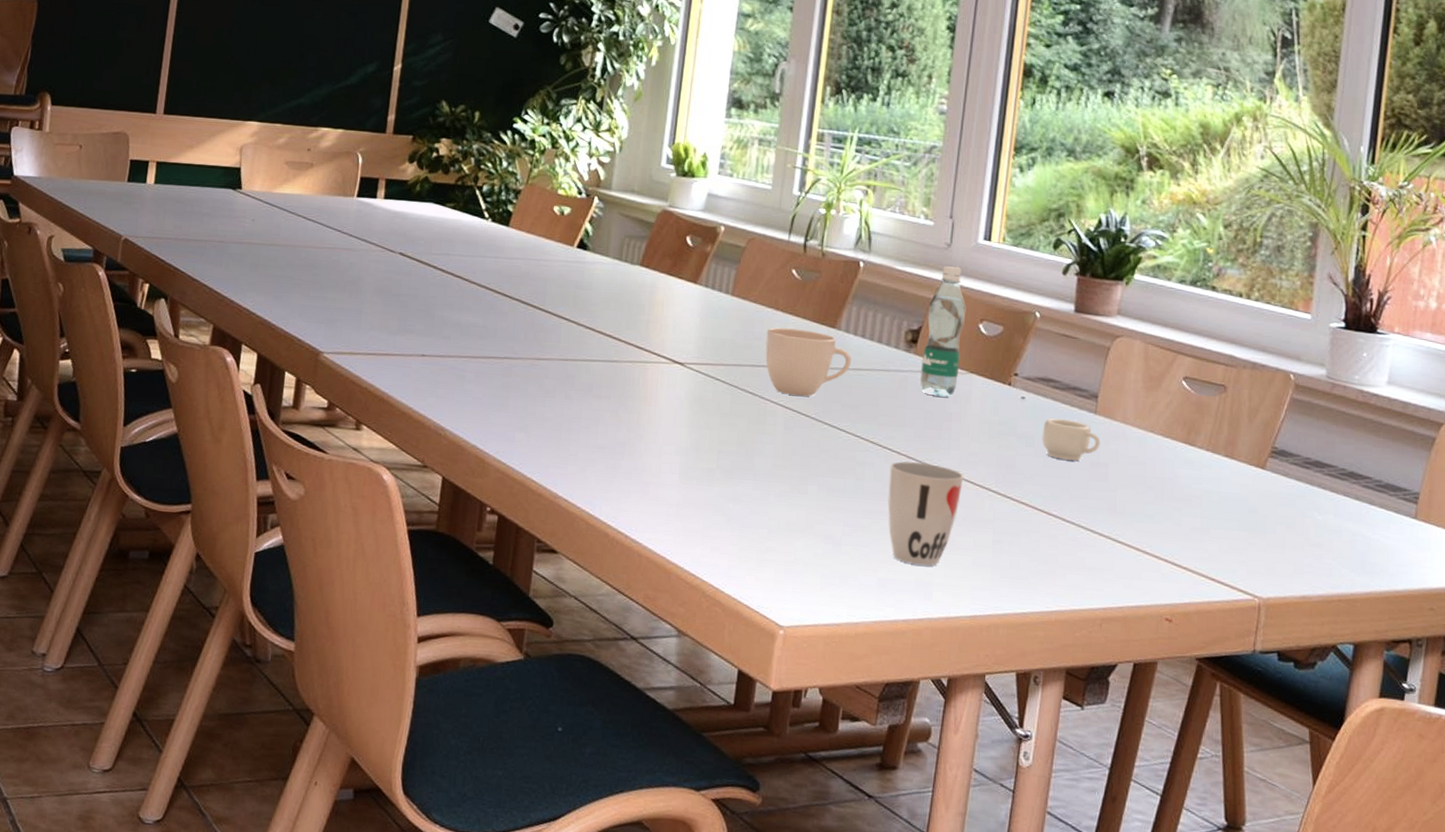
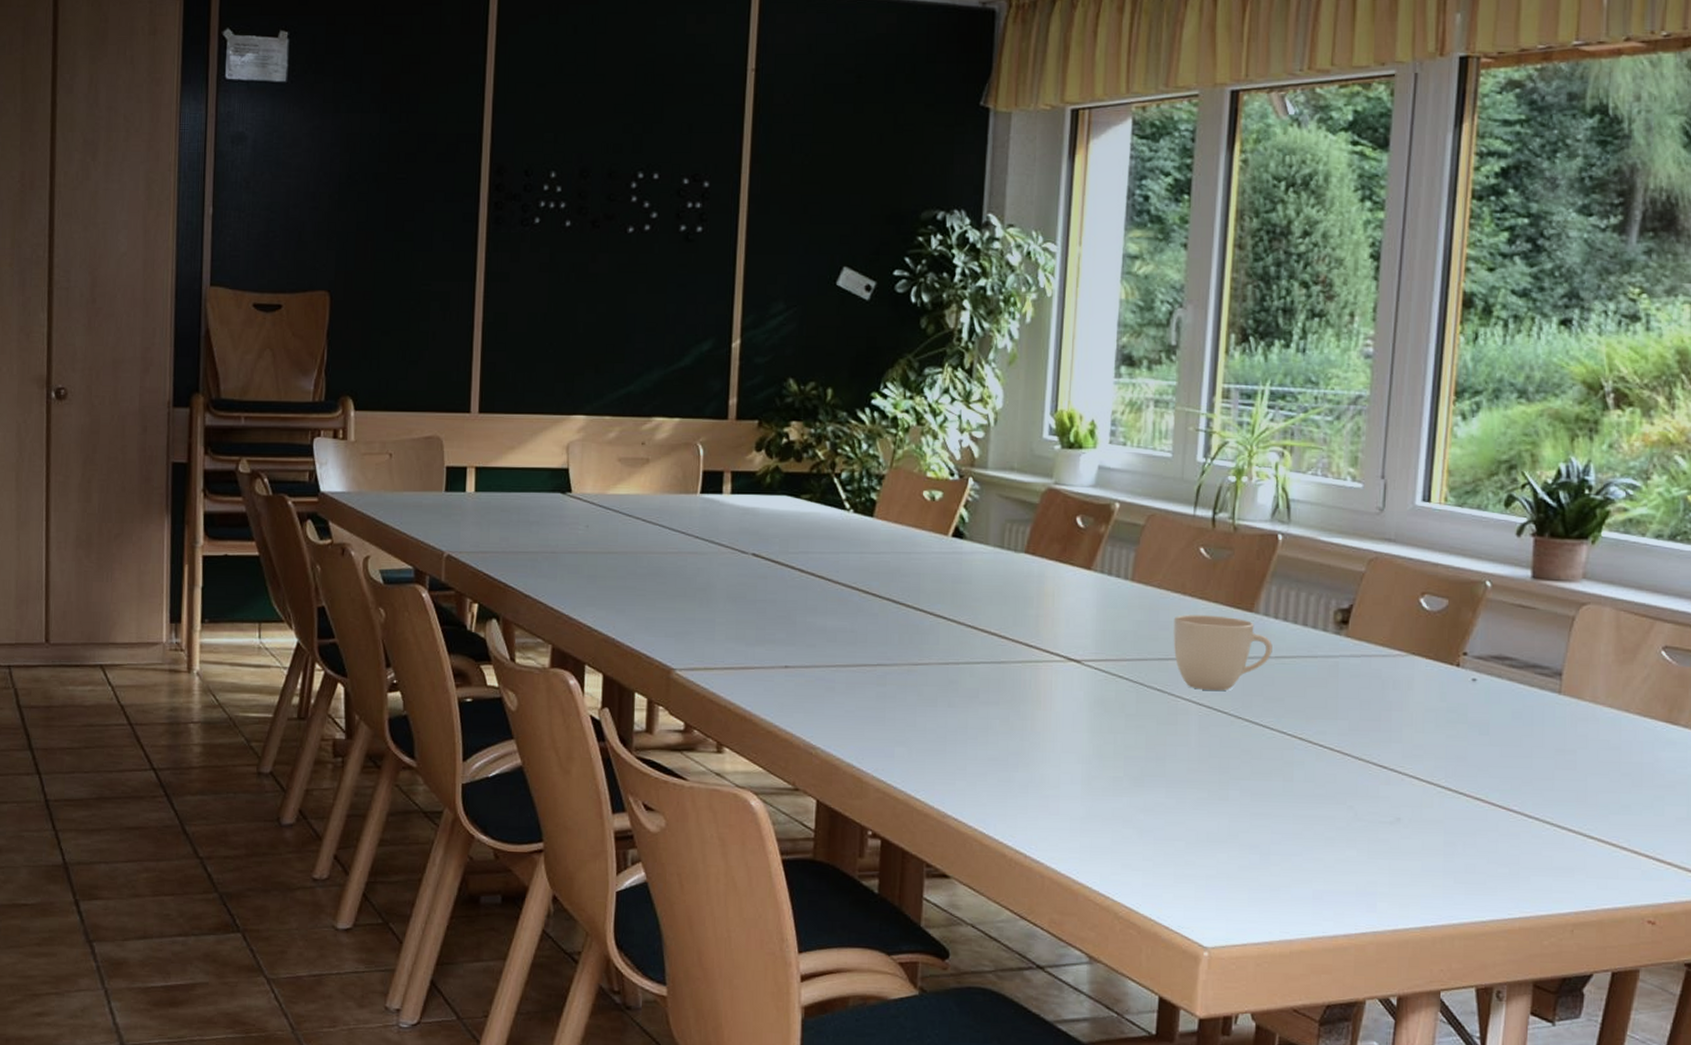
cup: present [887,461,964,566] -> none [1321,758,1408,874]
bottle: present [919,266,966,397] -> none [1352,534,1404,683]
cup: present [1042,418,1100,461] -> none [1498,702,1566,748]

